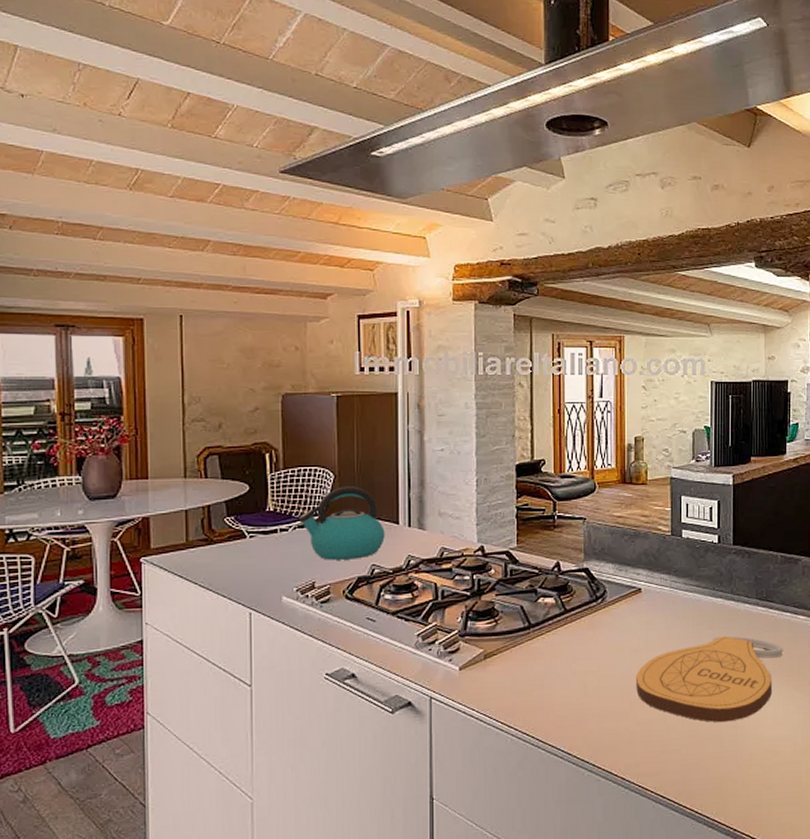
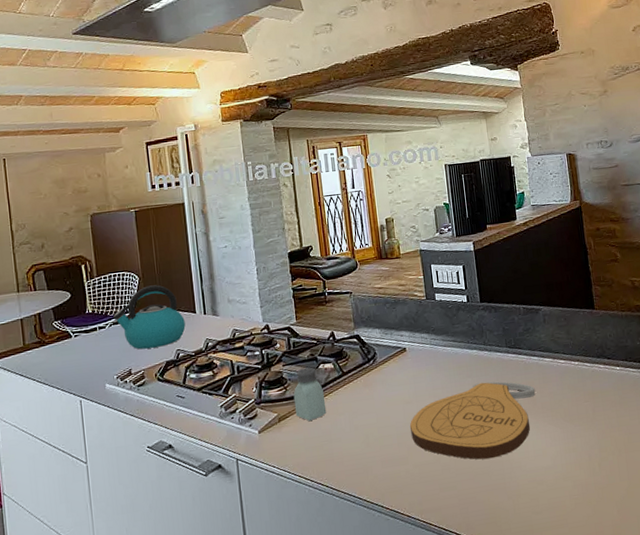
saltshaker: none [504,600,541,661] -> present [293,367,327,421]

